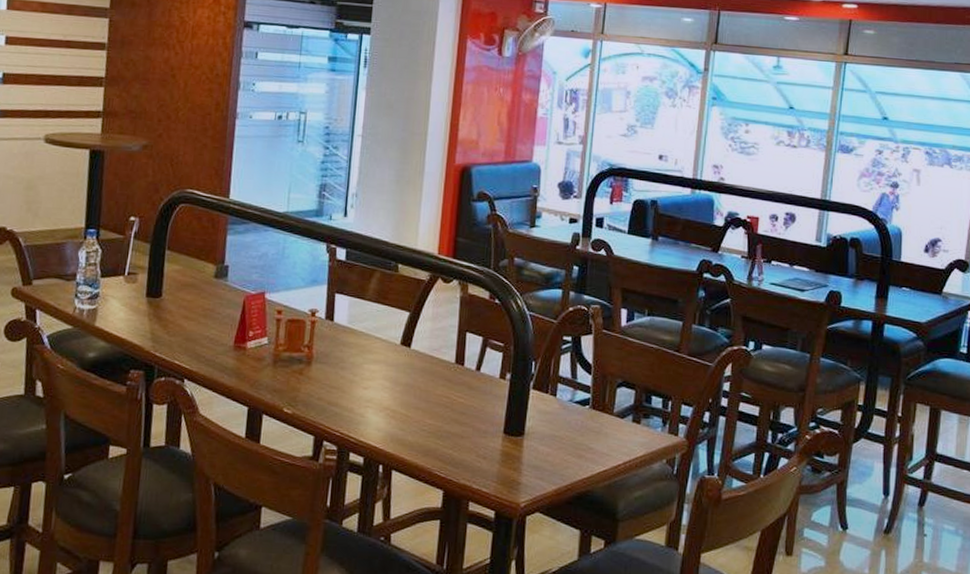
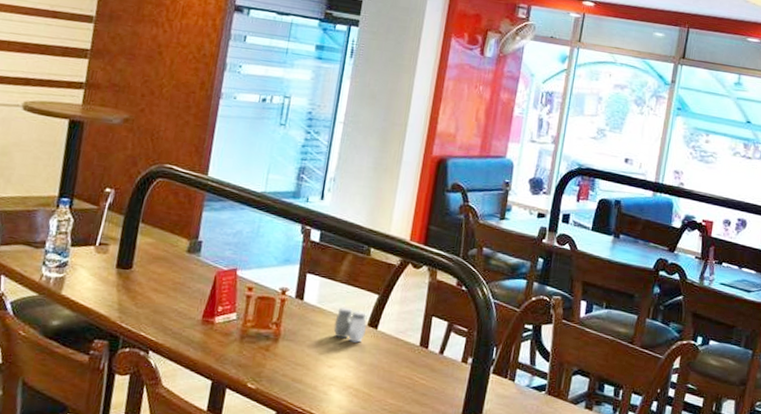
salt and pepper shaker: none [366,326,399,363] -> present [333,307,367,343]

